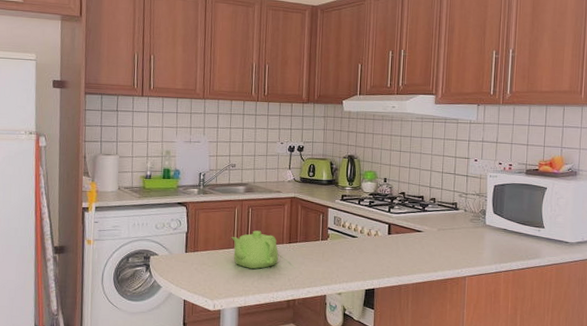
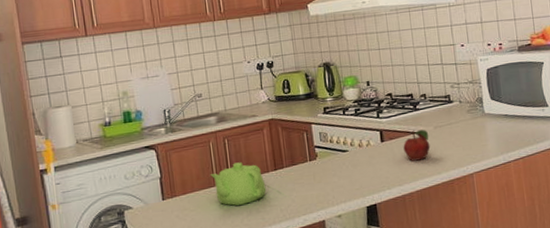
fruit: none [407,228,432,257] -> present [403,129,431,161]

